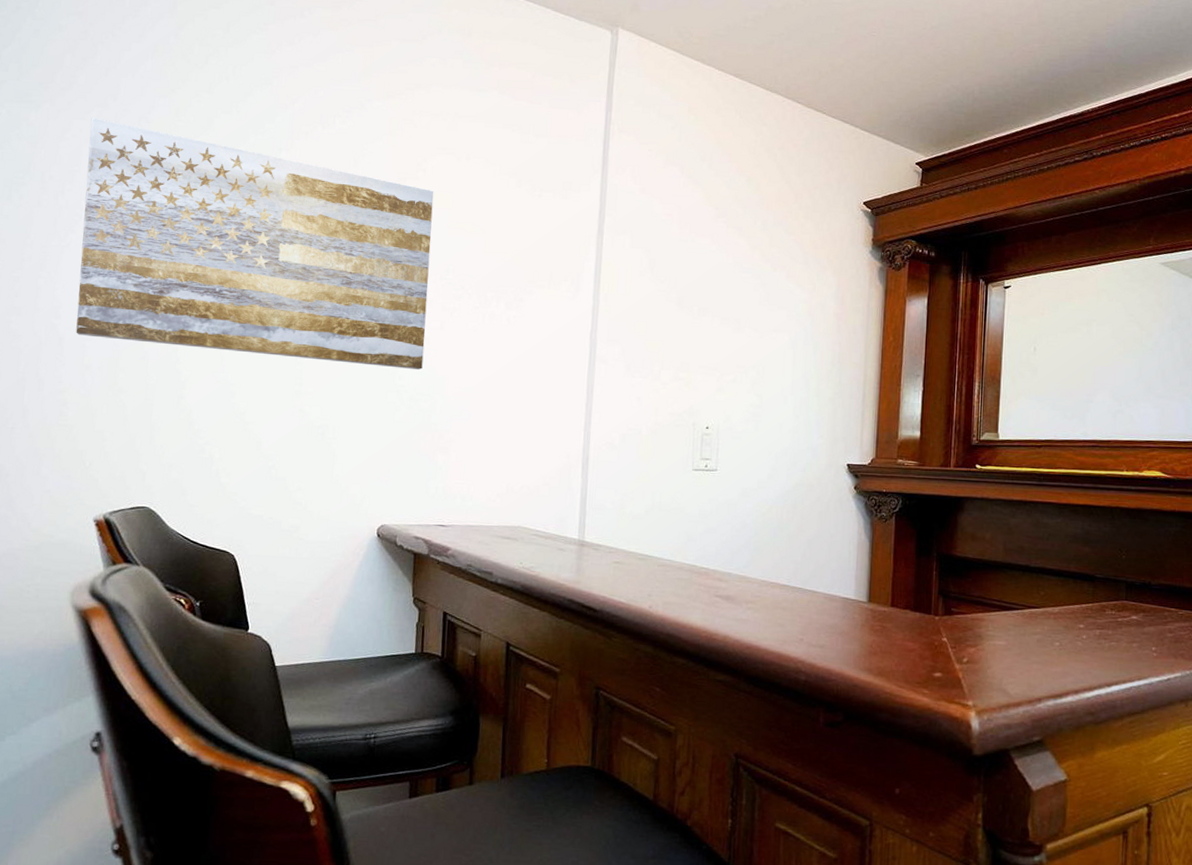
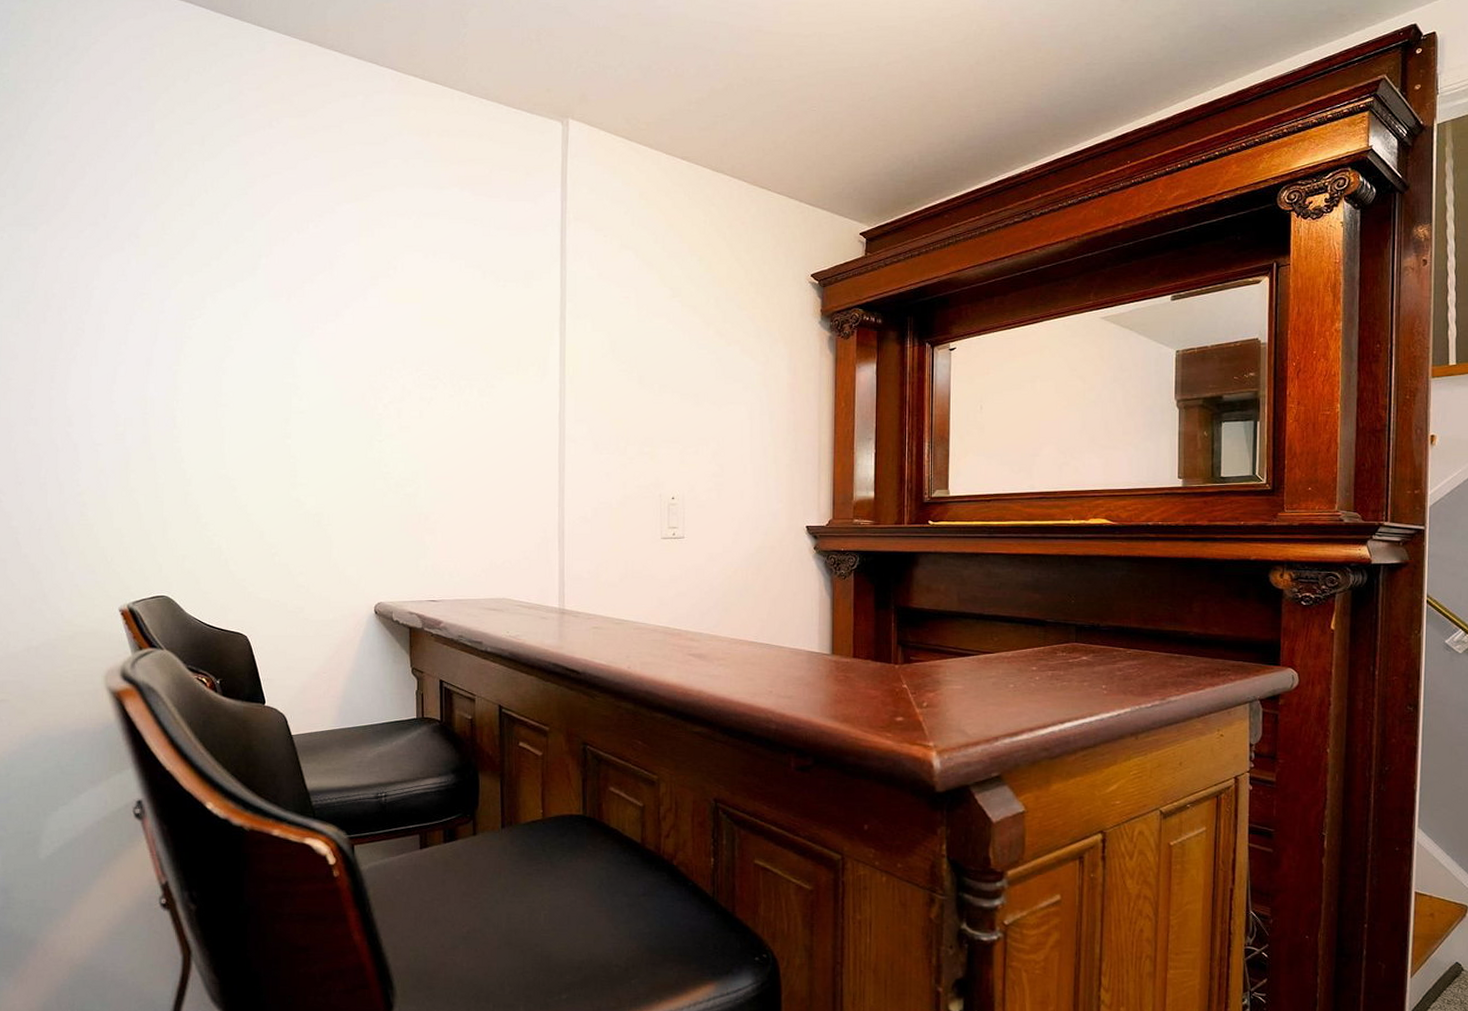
wall art: present [76,117,434,371] -> none [85,236,406,458]

